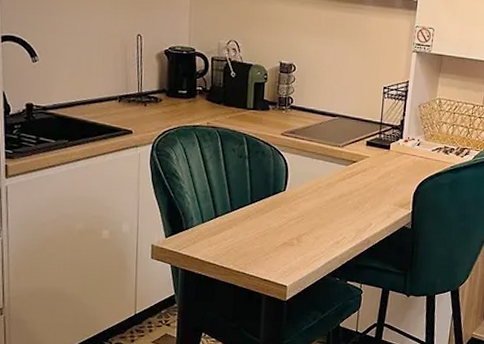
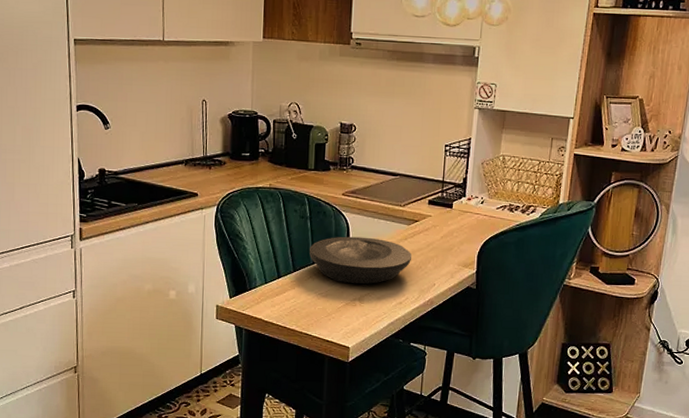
plate: none [247,176,349,224] -> present [309,236,411,284]

